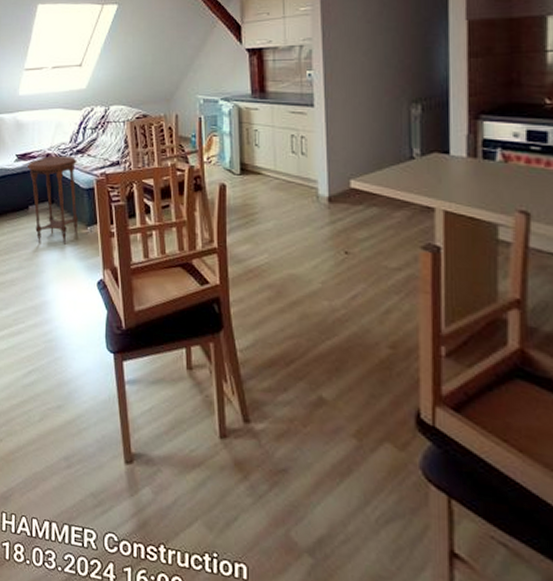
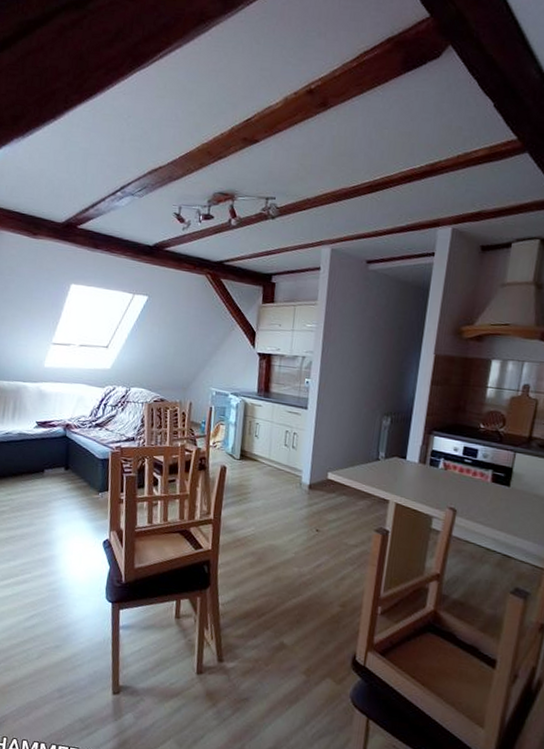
side table: present [28,155,79,245] -> none [46,426,95,507]

